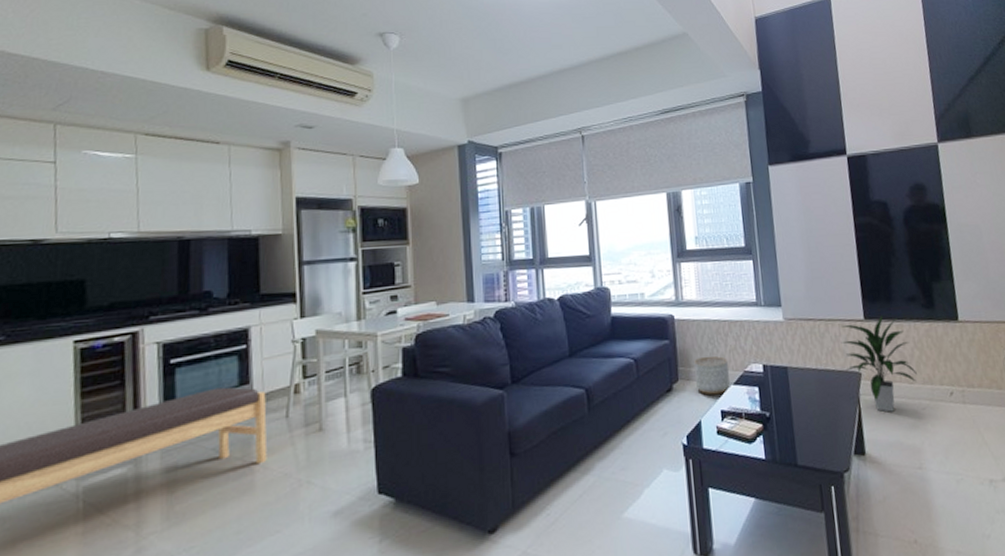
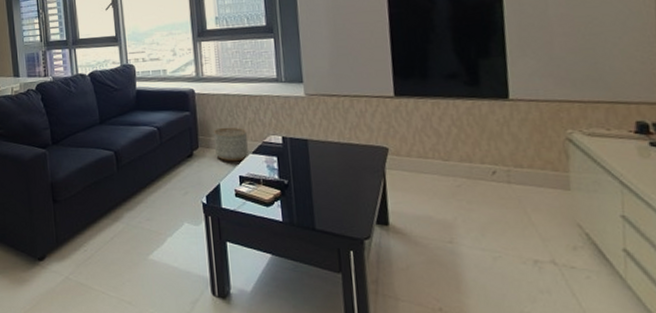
indoor plant: present [841,315,917,412] -> none [366,92,453,187]

